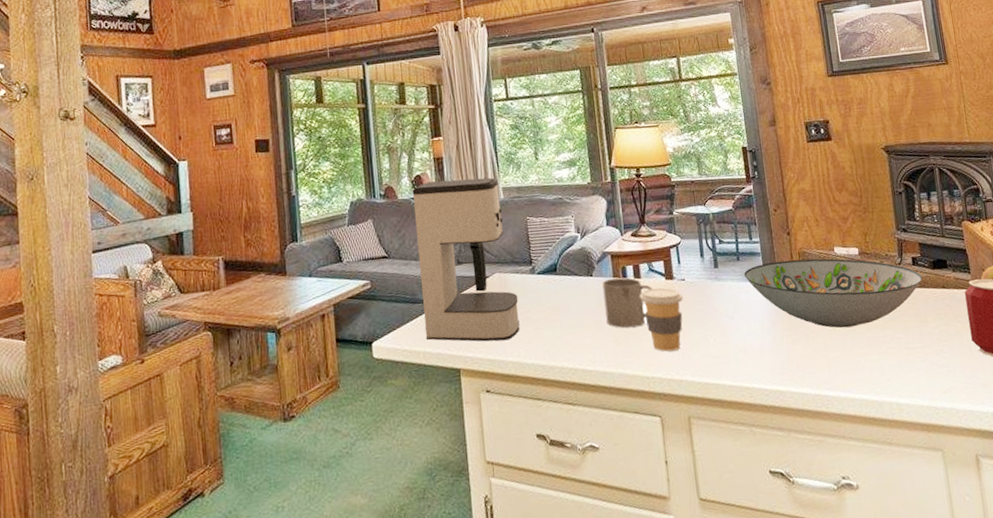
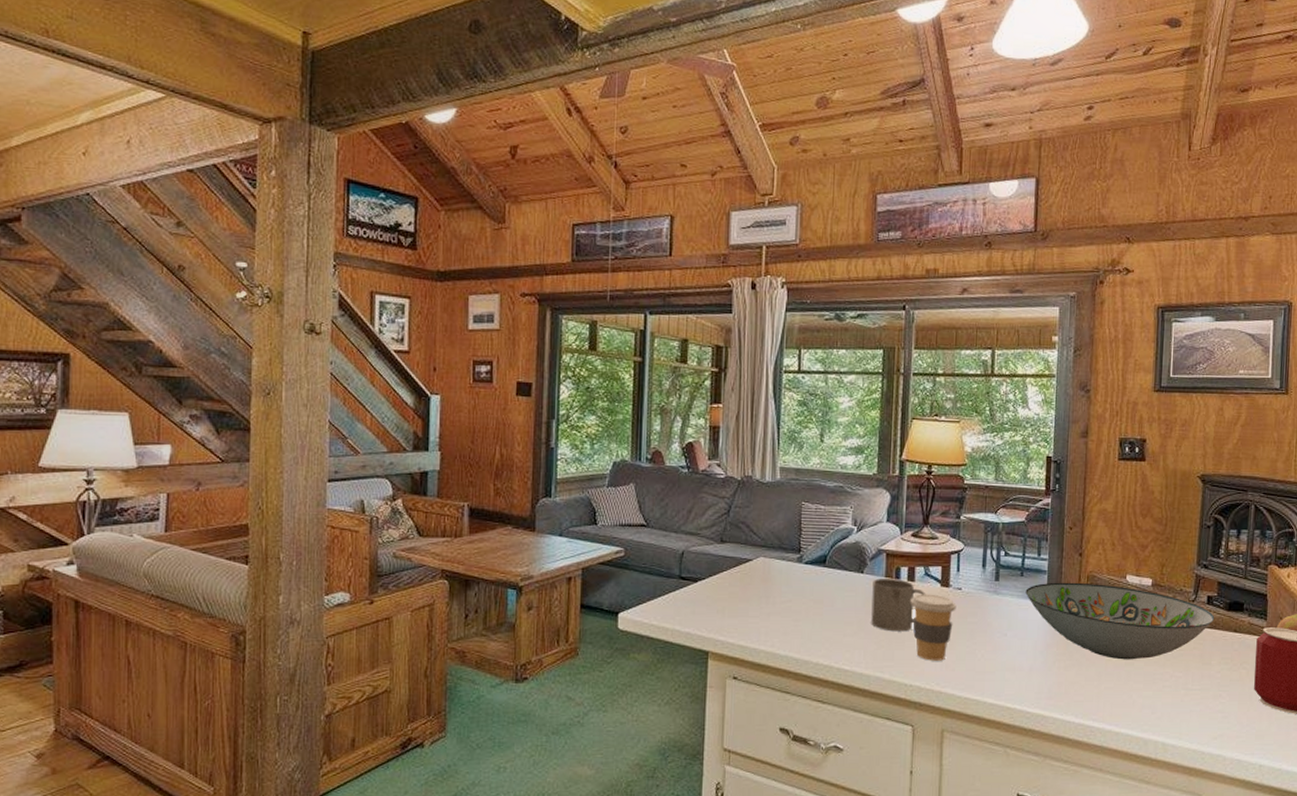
coffee maker: present [412,177,520,342] -> none [676,451,781,628]

